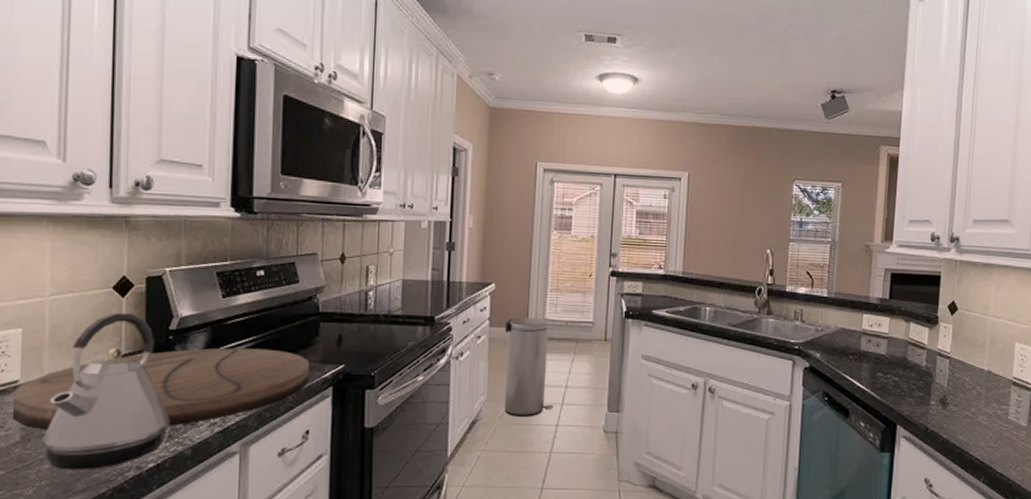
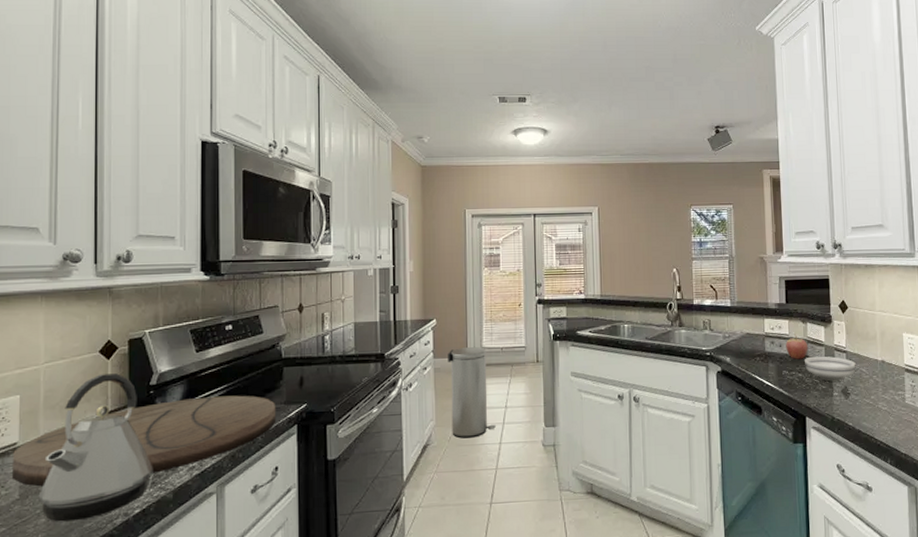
fruit: none [883,333,909,363] -> present [786,333,809,361]
bowl: none [902,360,959,389] -> present [805,356,856,382]

